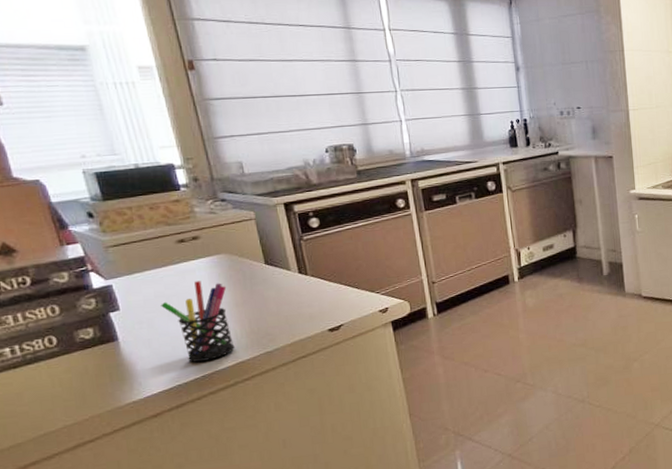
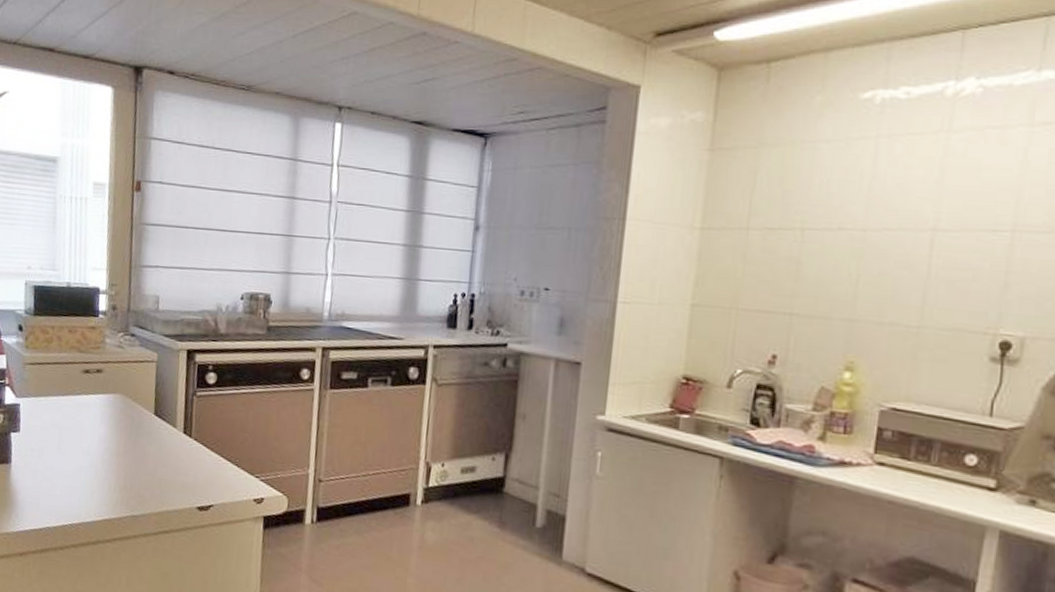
pen holder: present [161,281,235,363] -> none [53,418,114,509]

